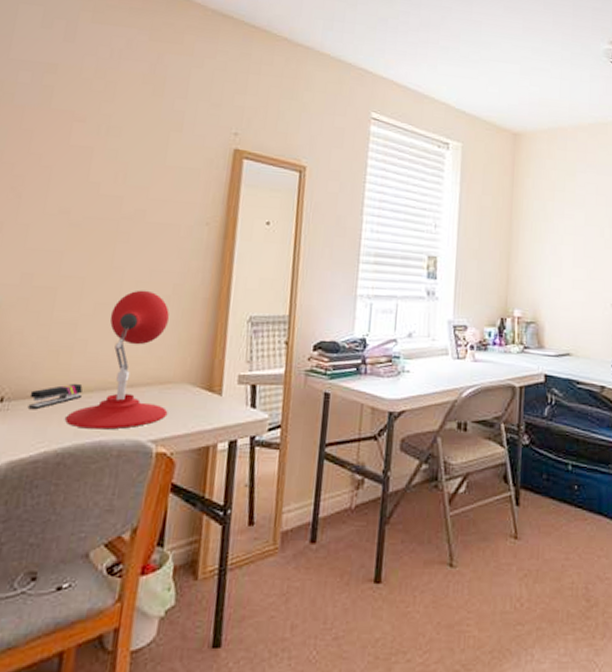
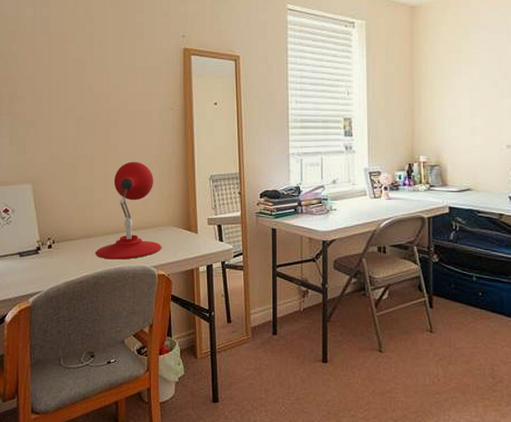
stapler: present [27,383,83,409] -> none [70,229,104,247]

